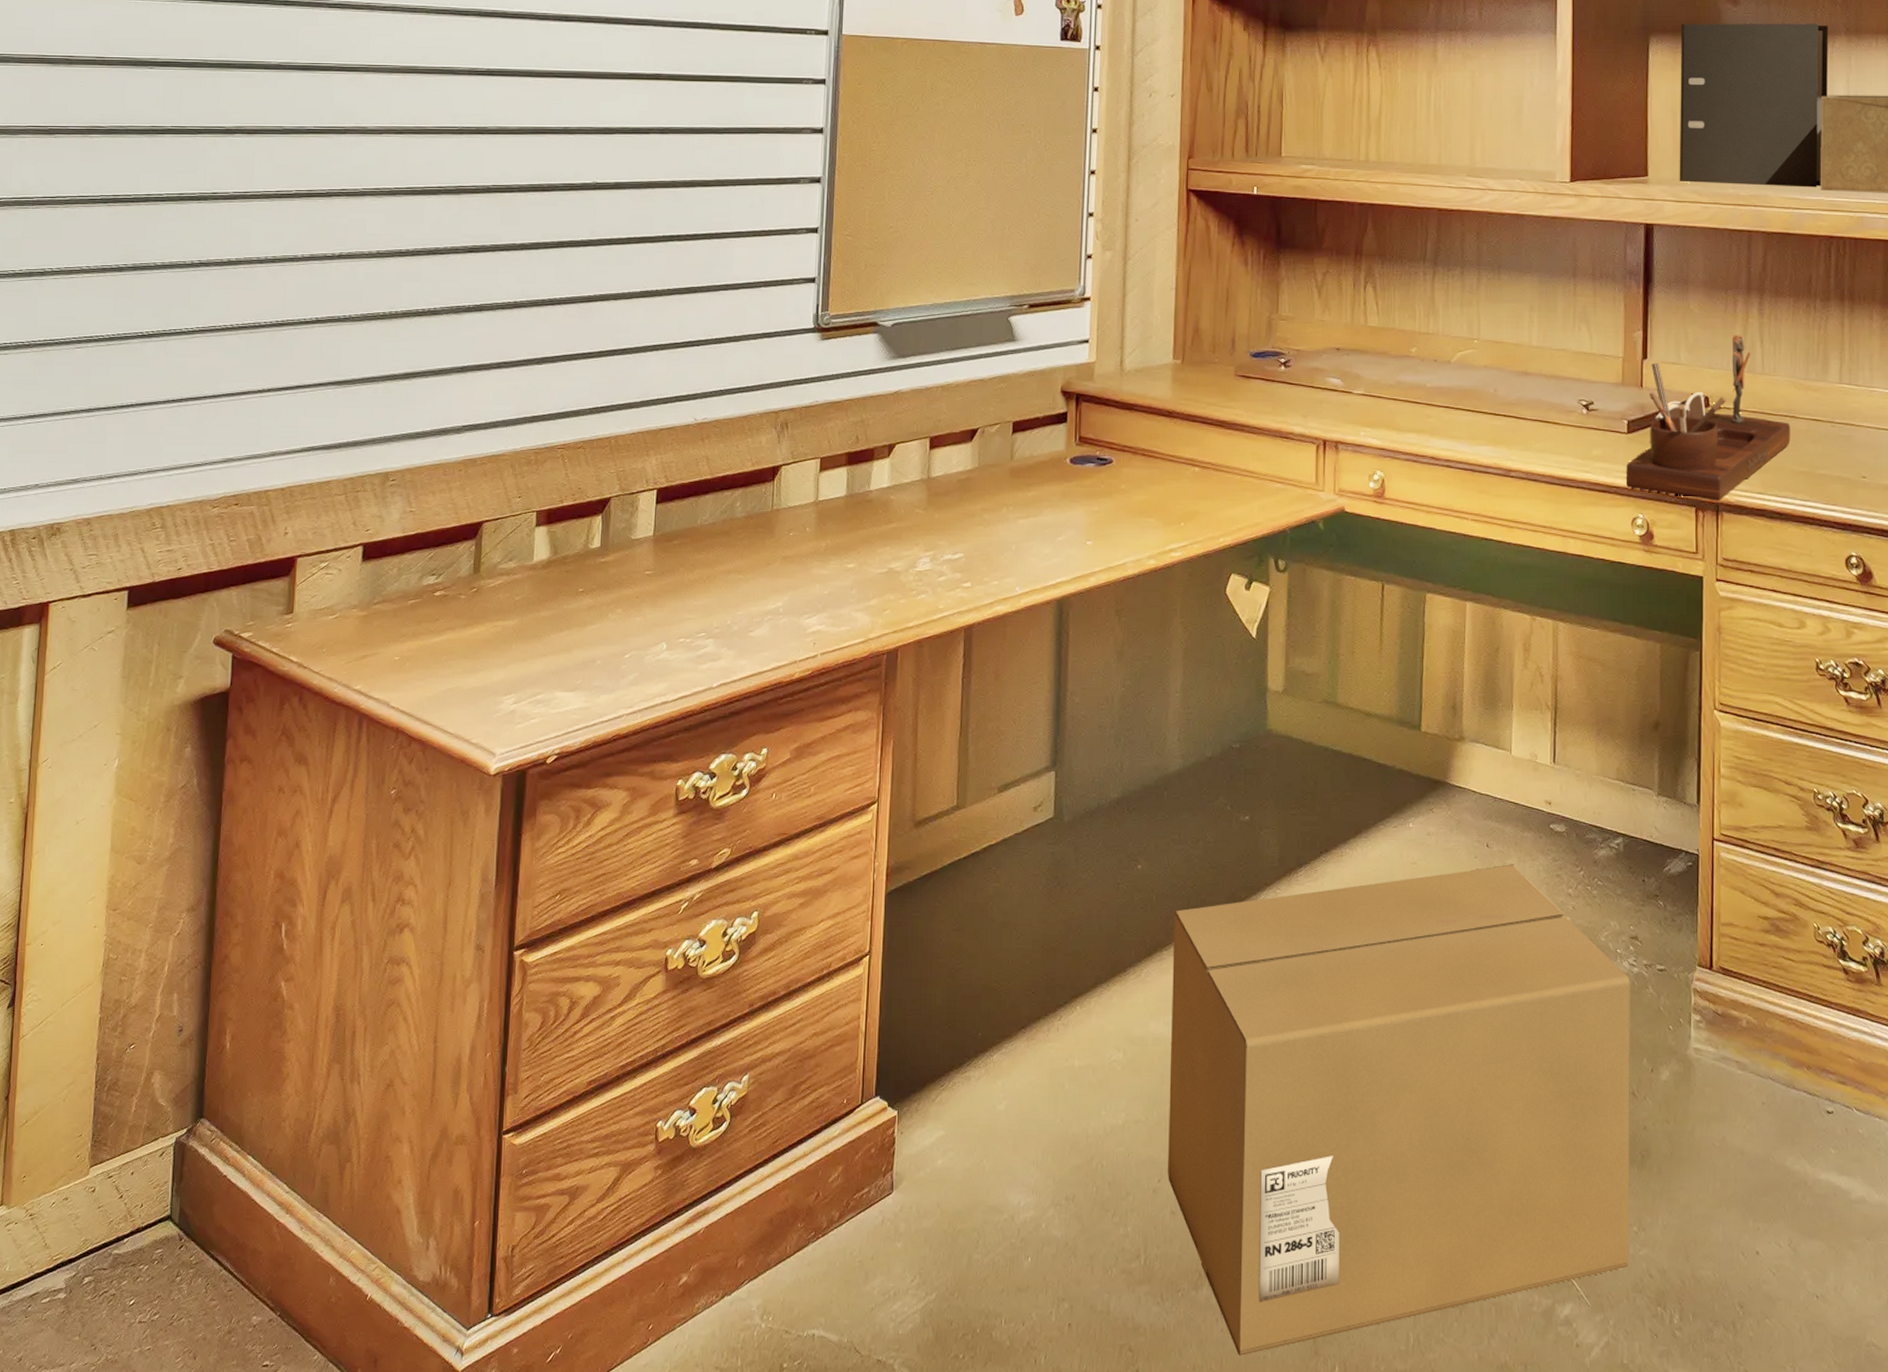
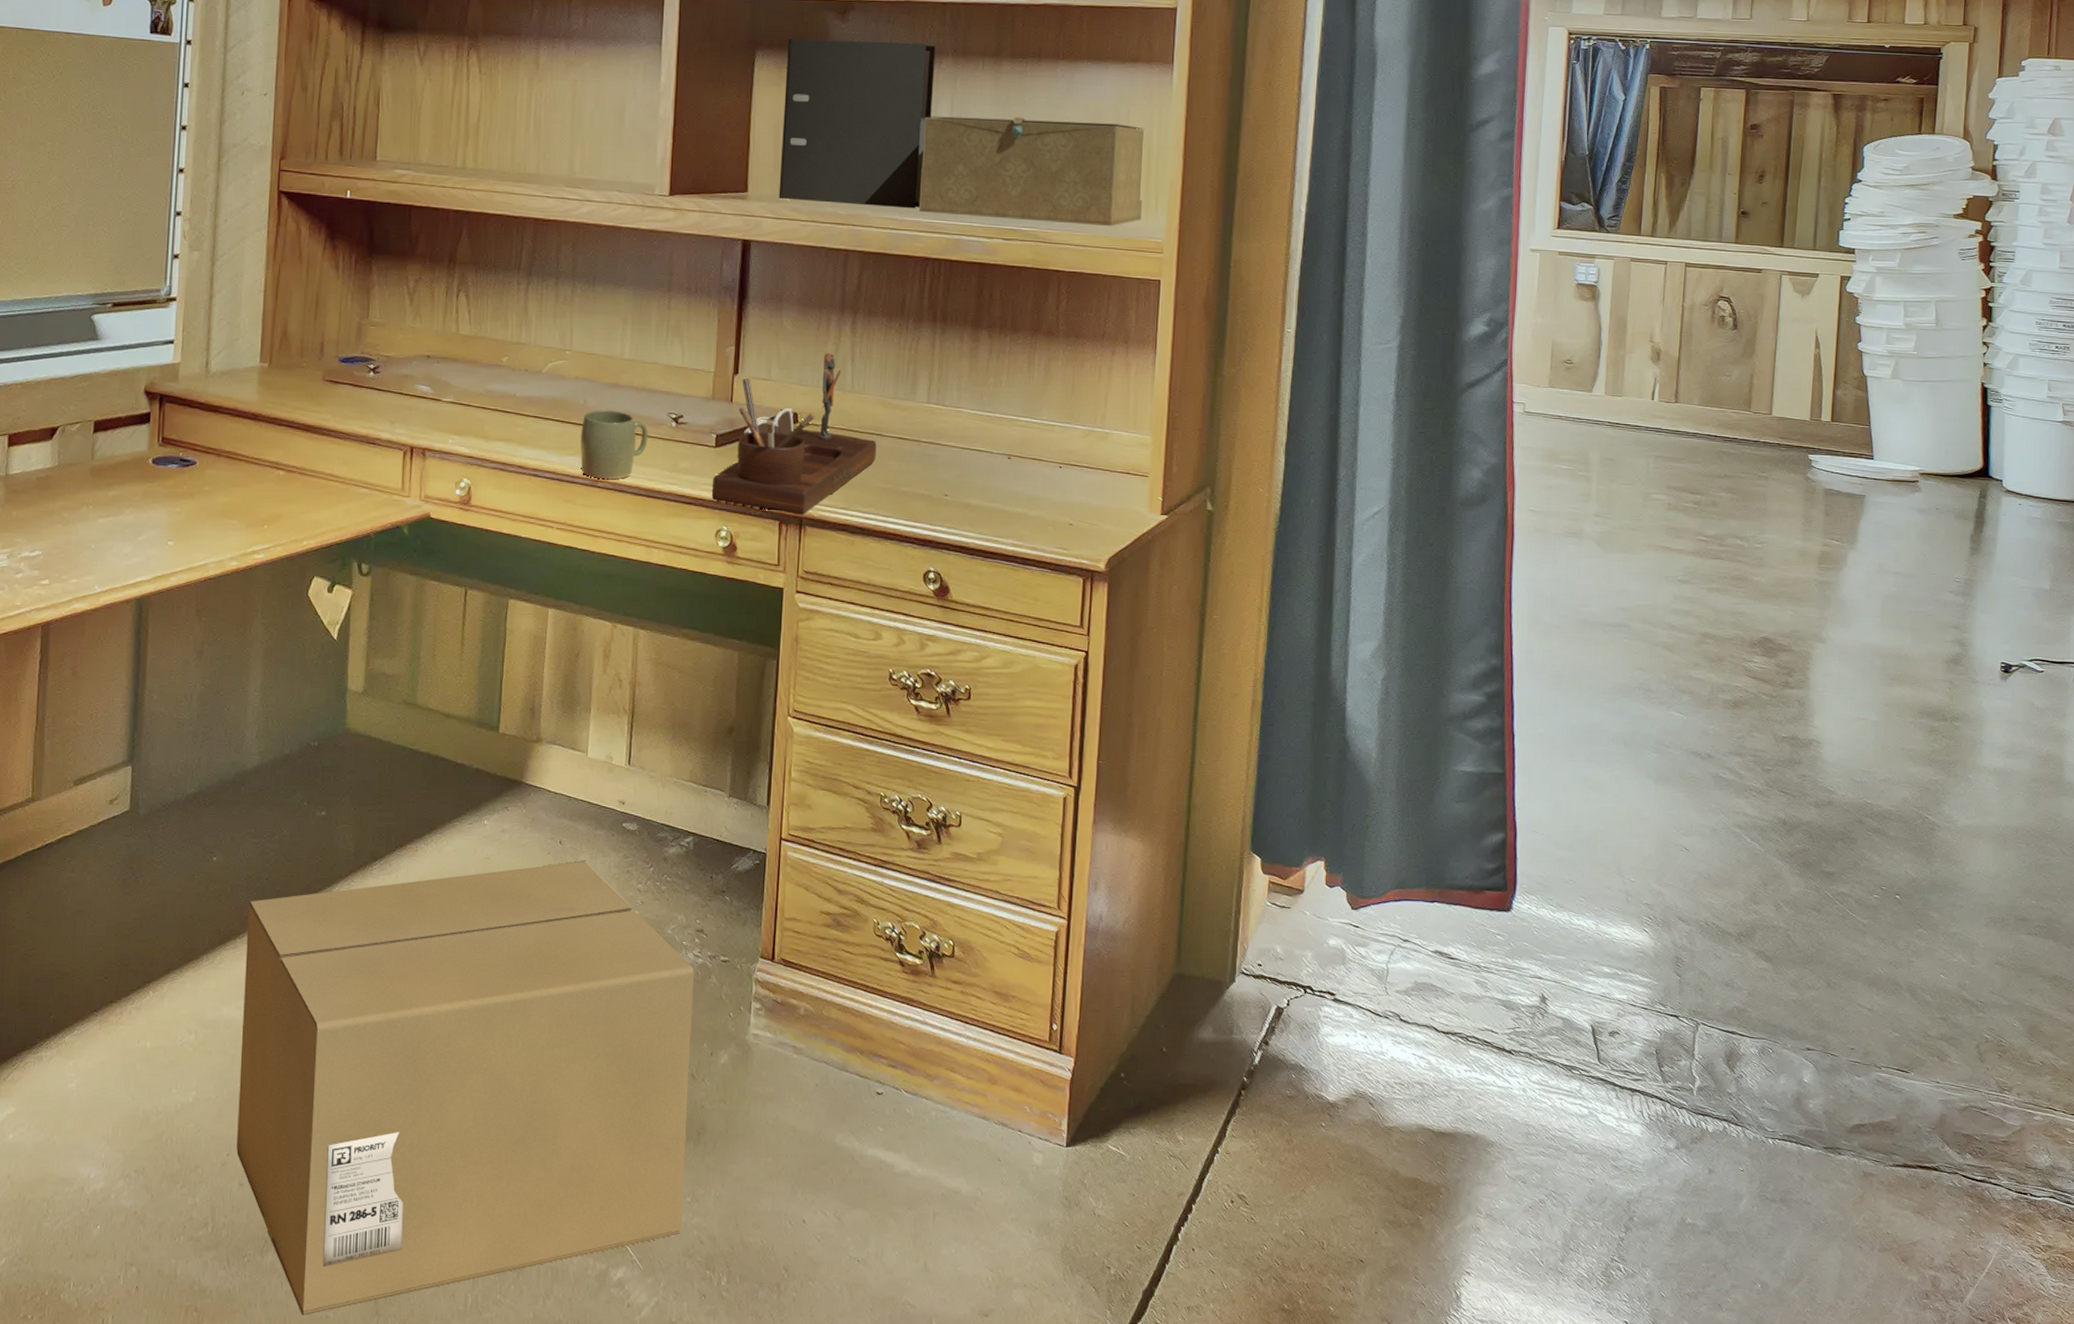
mug: none [1492,398,1559,469] -> present [580,410,648,480]

